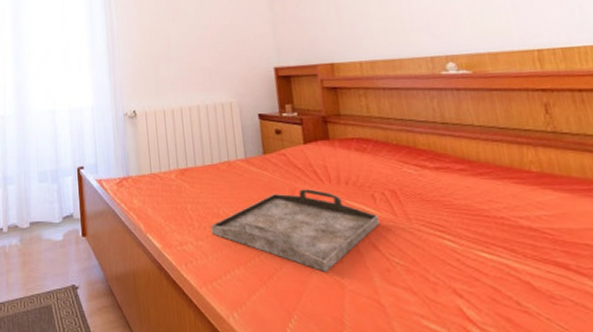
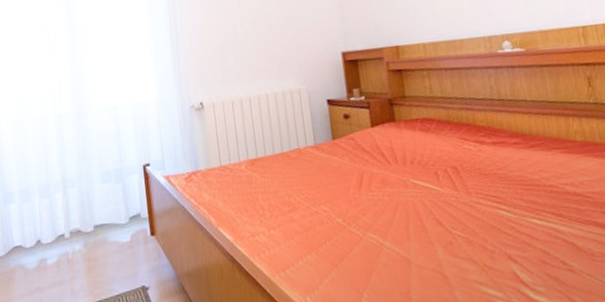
serving tray: present [211,189,380,272] -> none [282,171,443,250]

